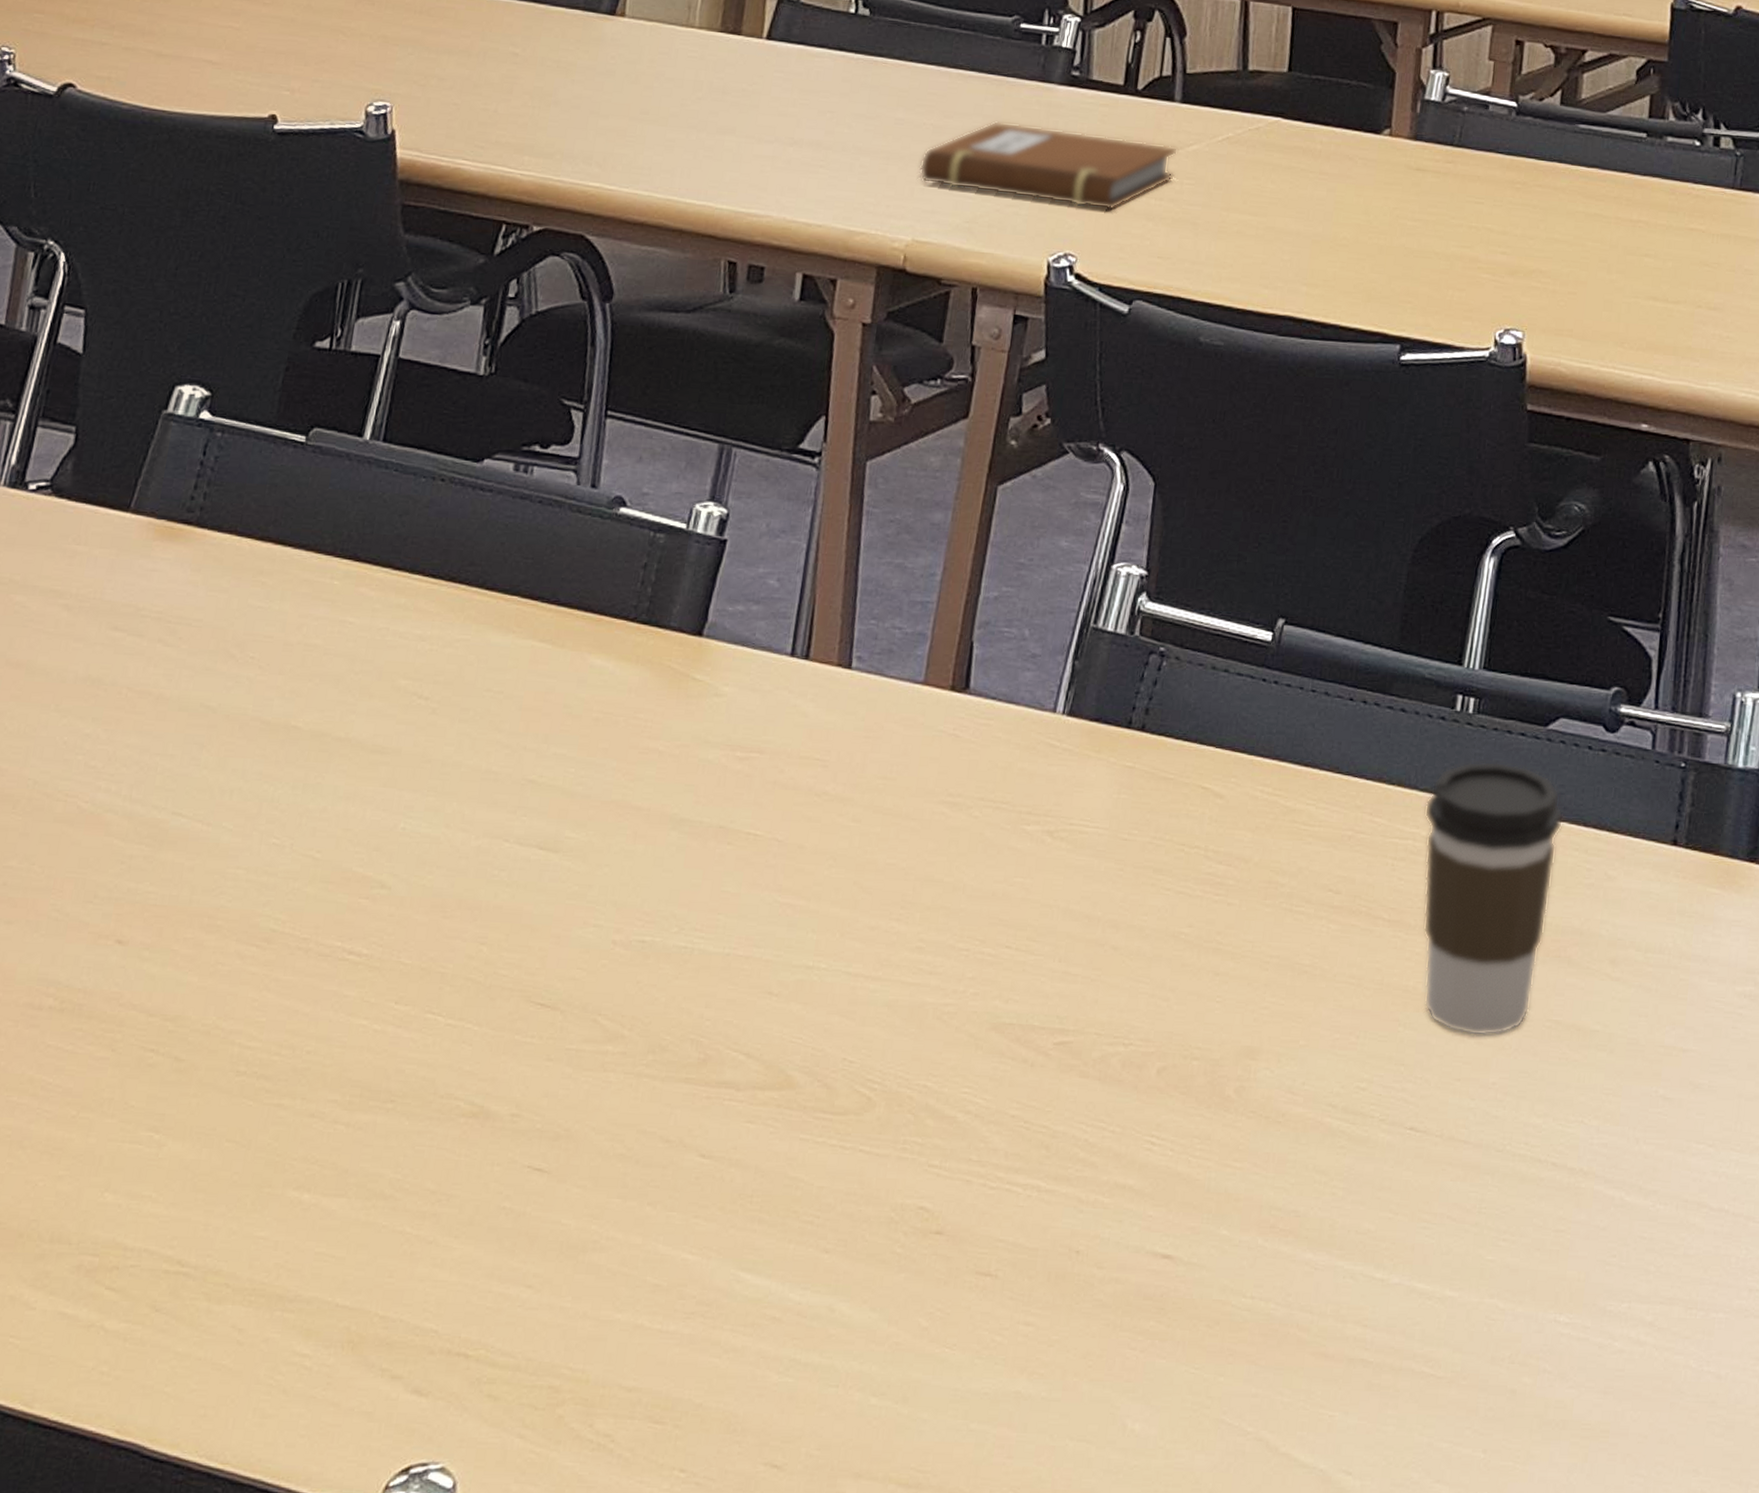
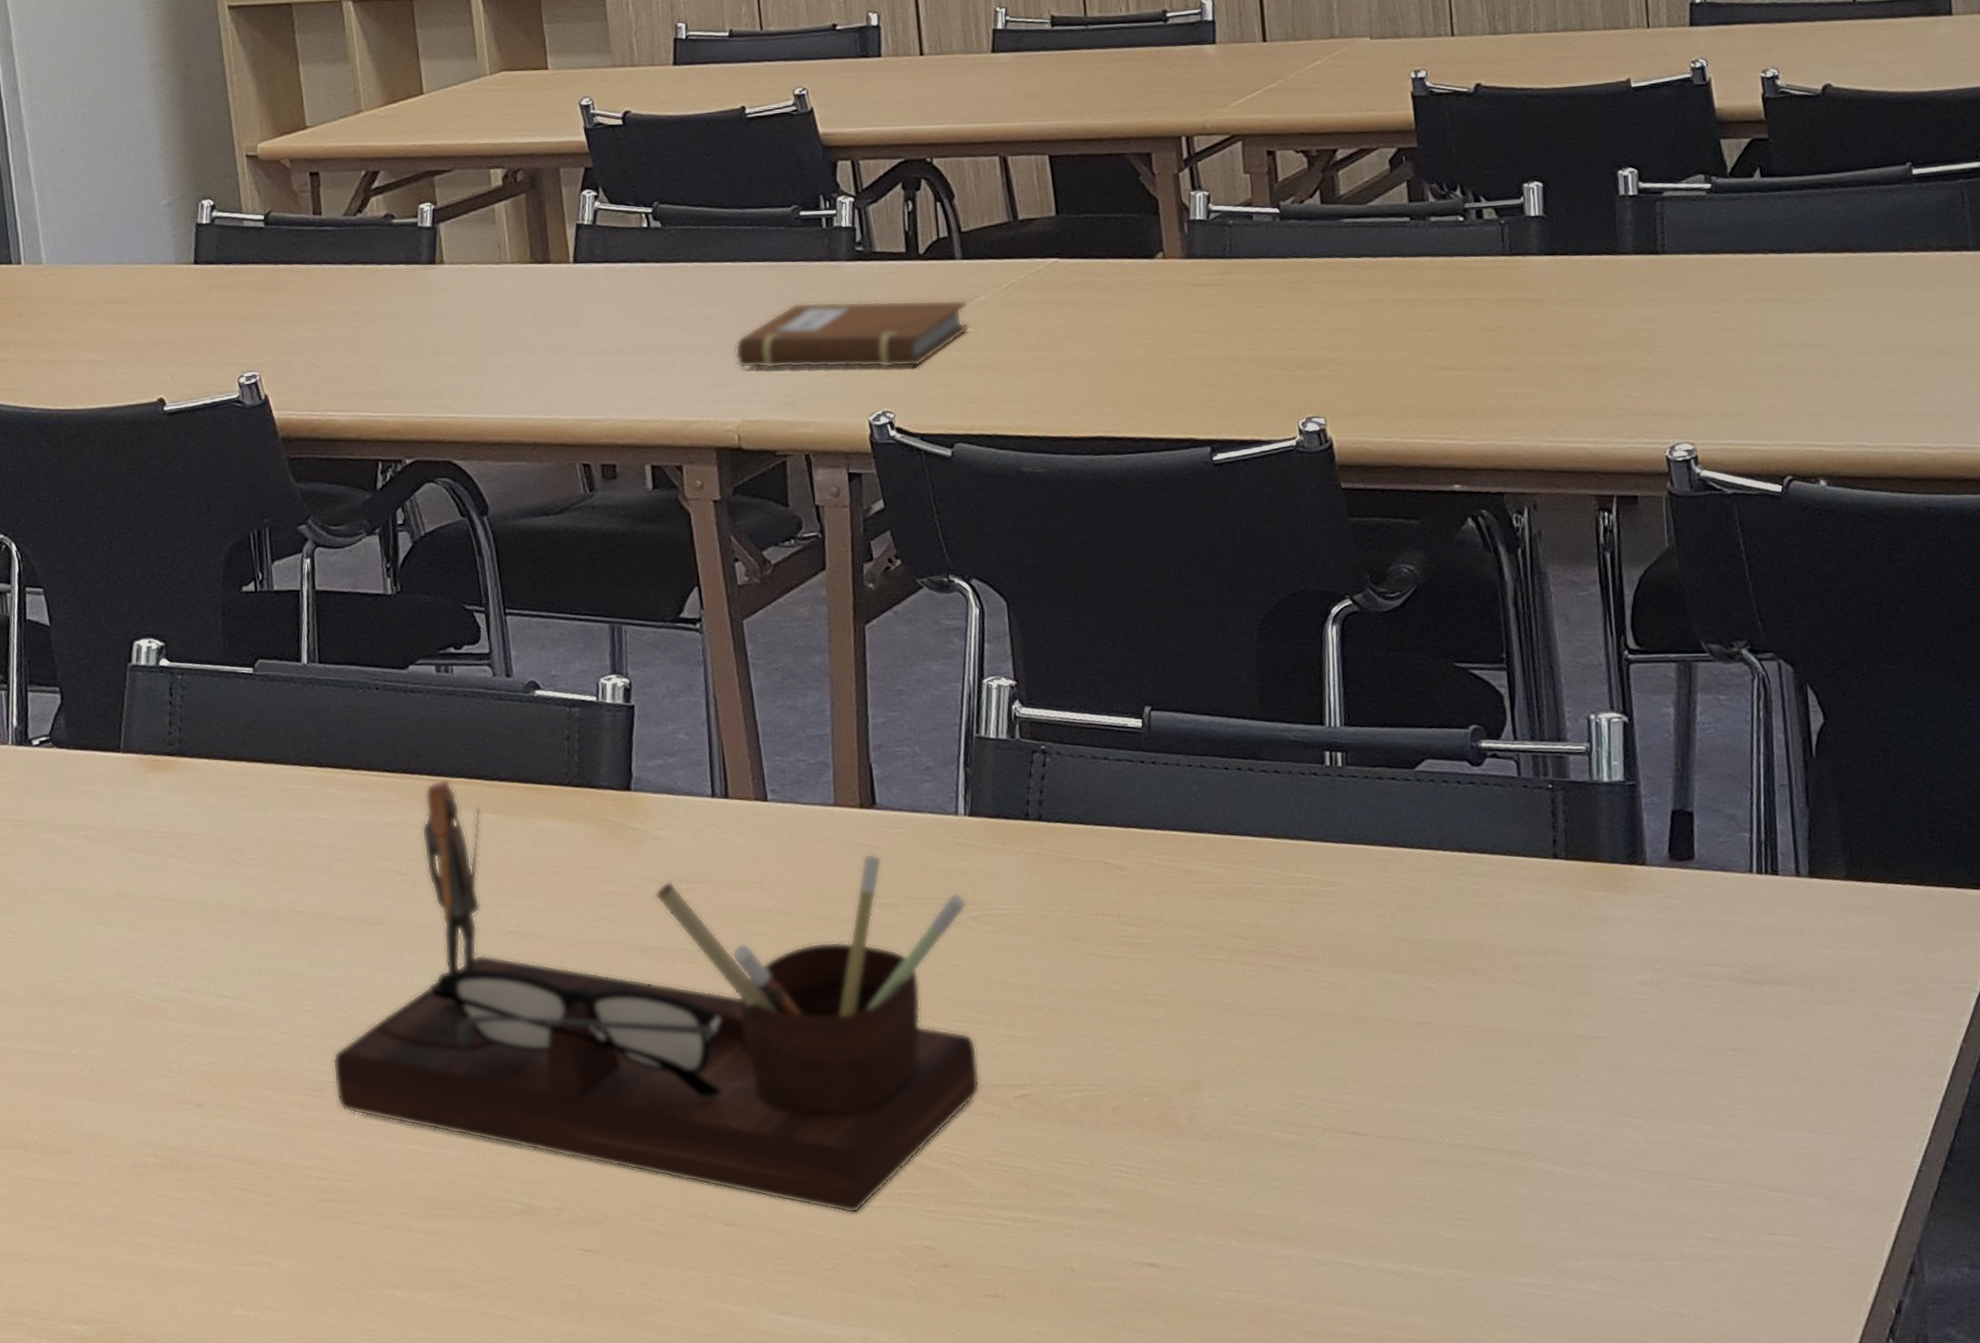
desk organizer: none [285,594,1046,1159] -> present [332,778,980,1214]
coffee cup: present [1423,761,1564,1037] -> none [1313,805,1446,1048]

